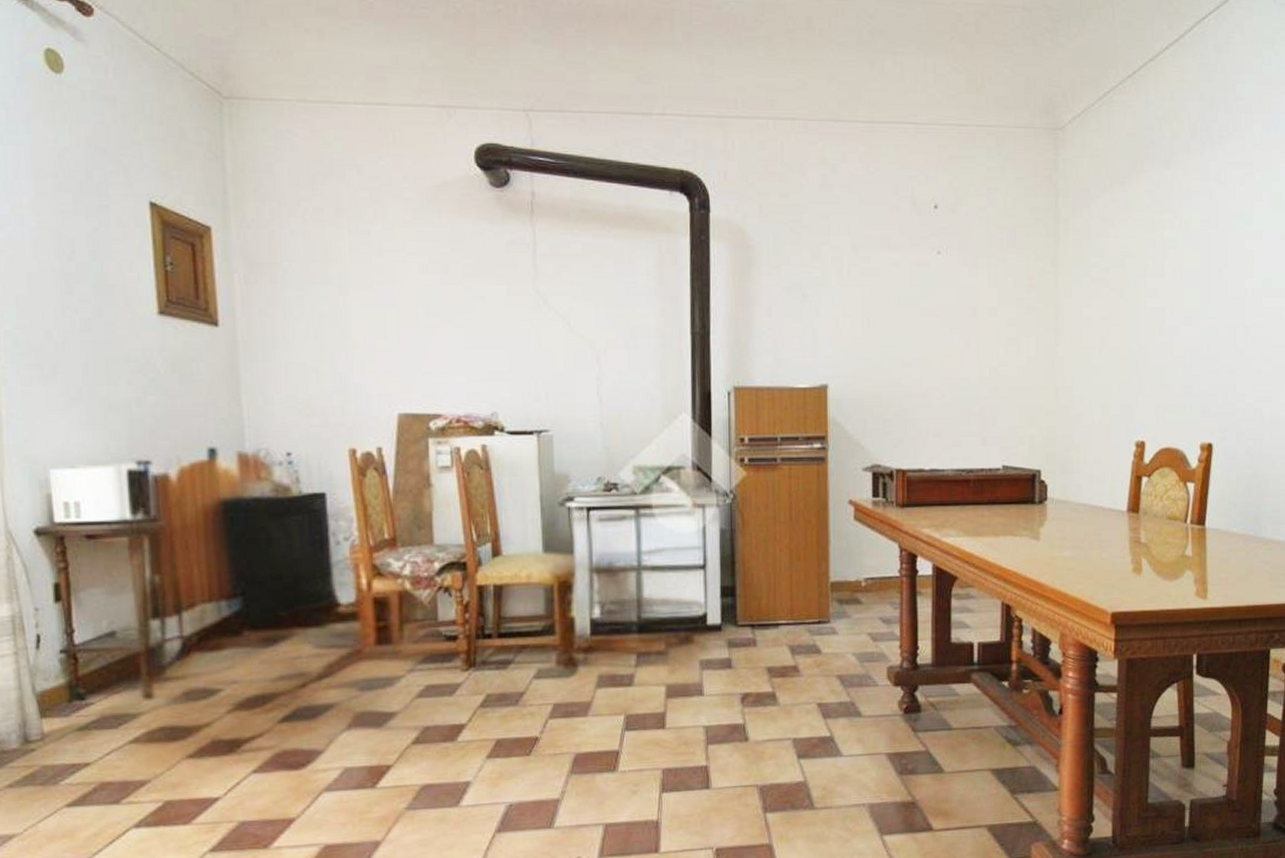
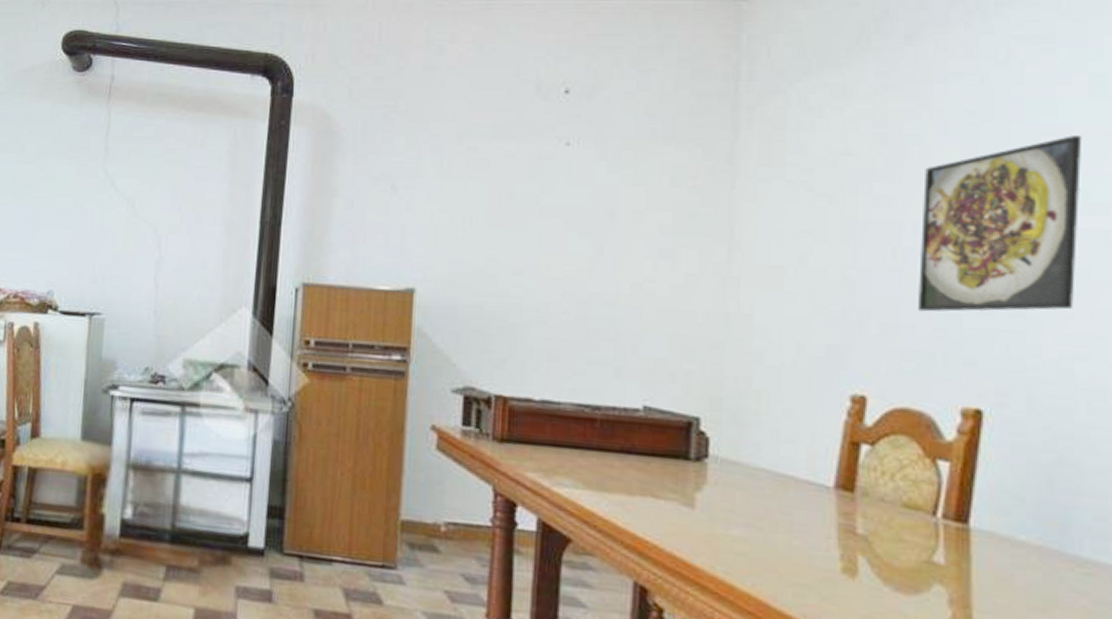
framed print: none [1175,239,1268,375] -> present [918,135,1083,312]

